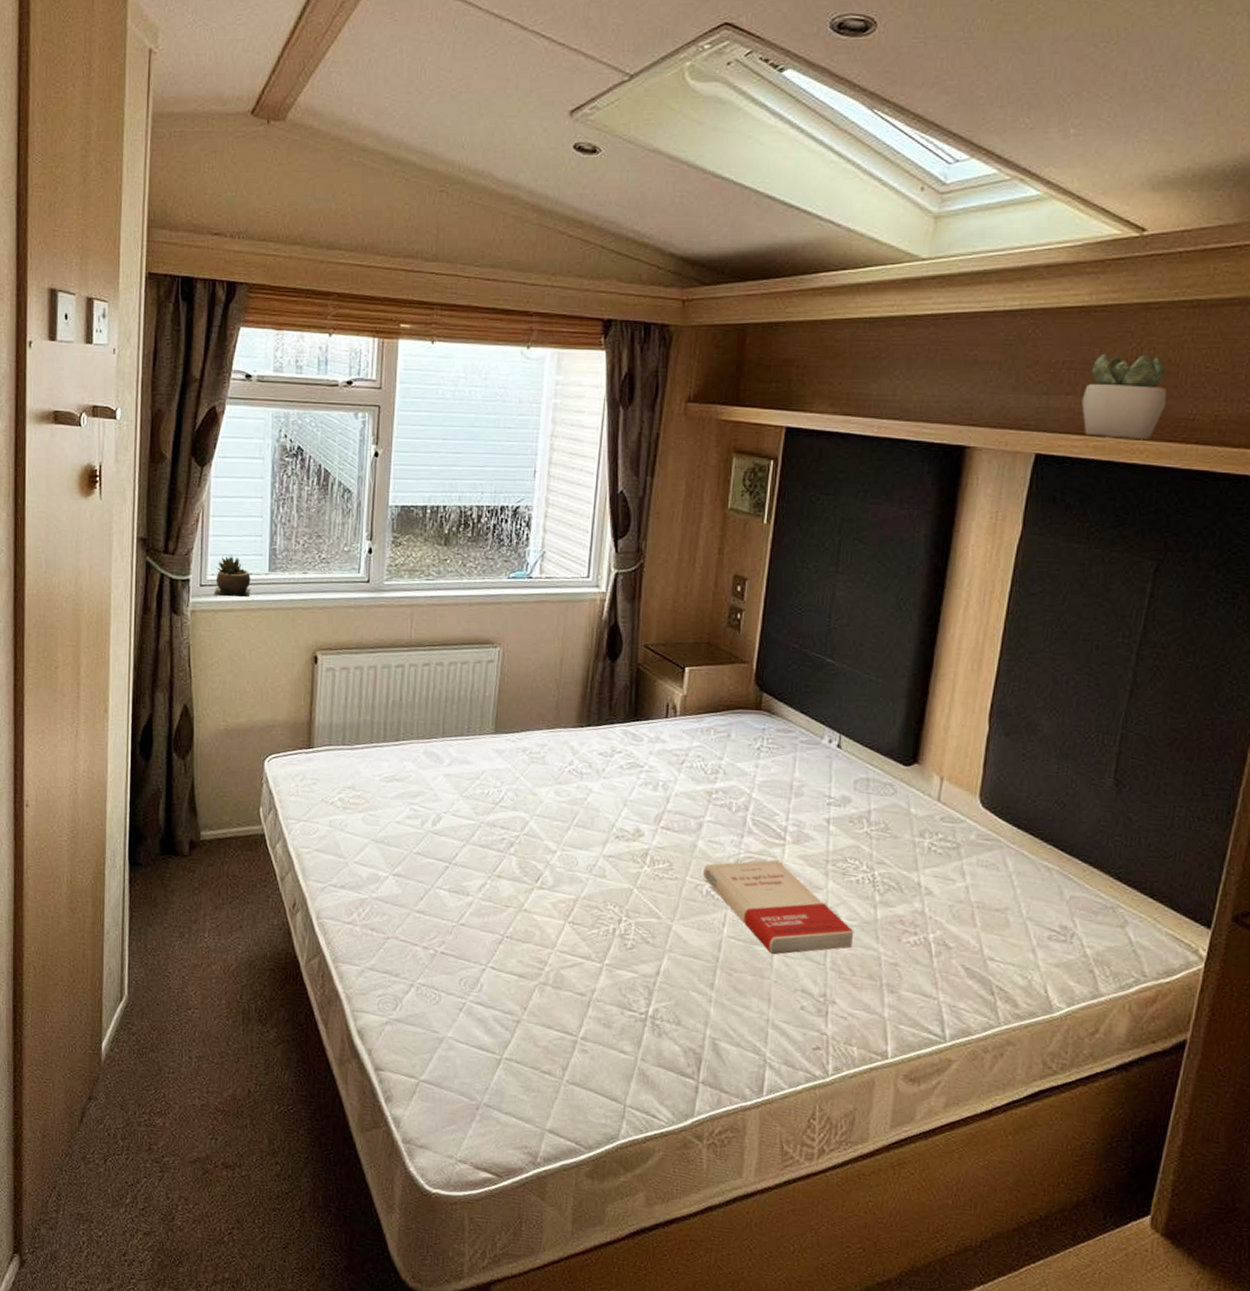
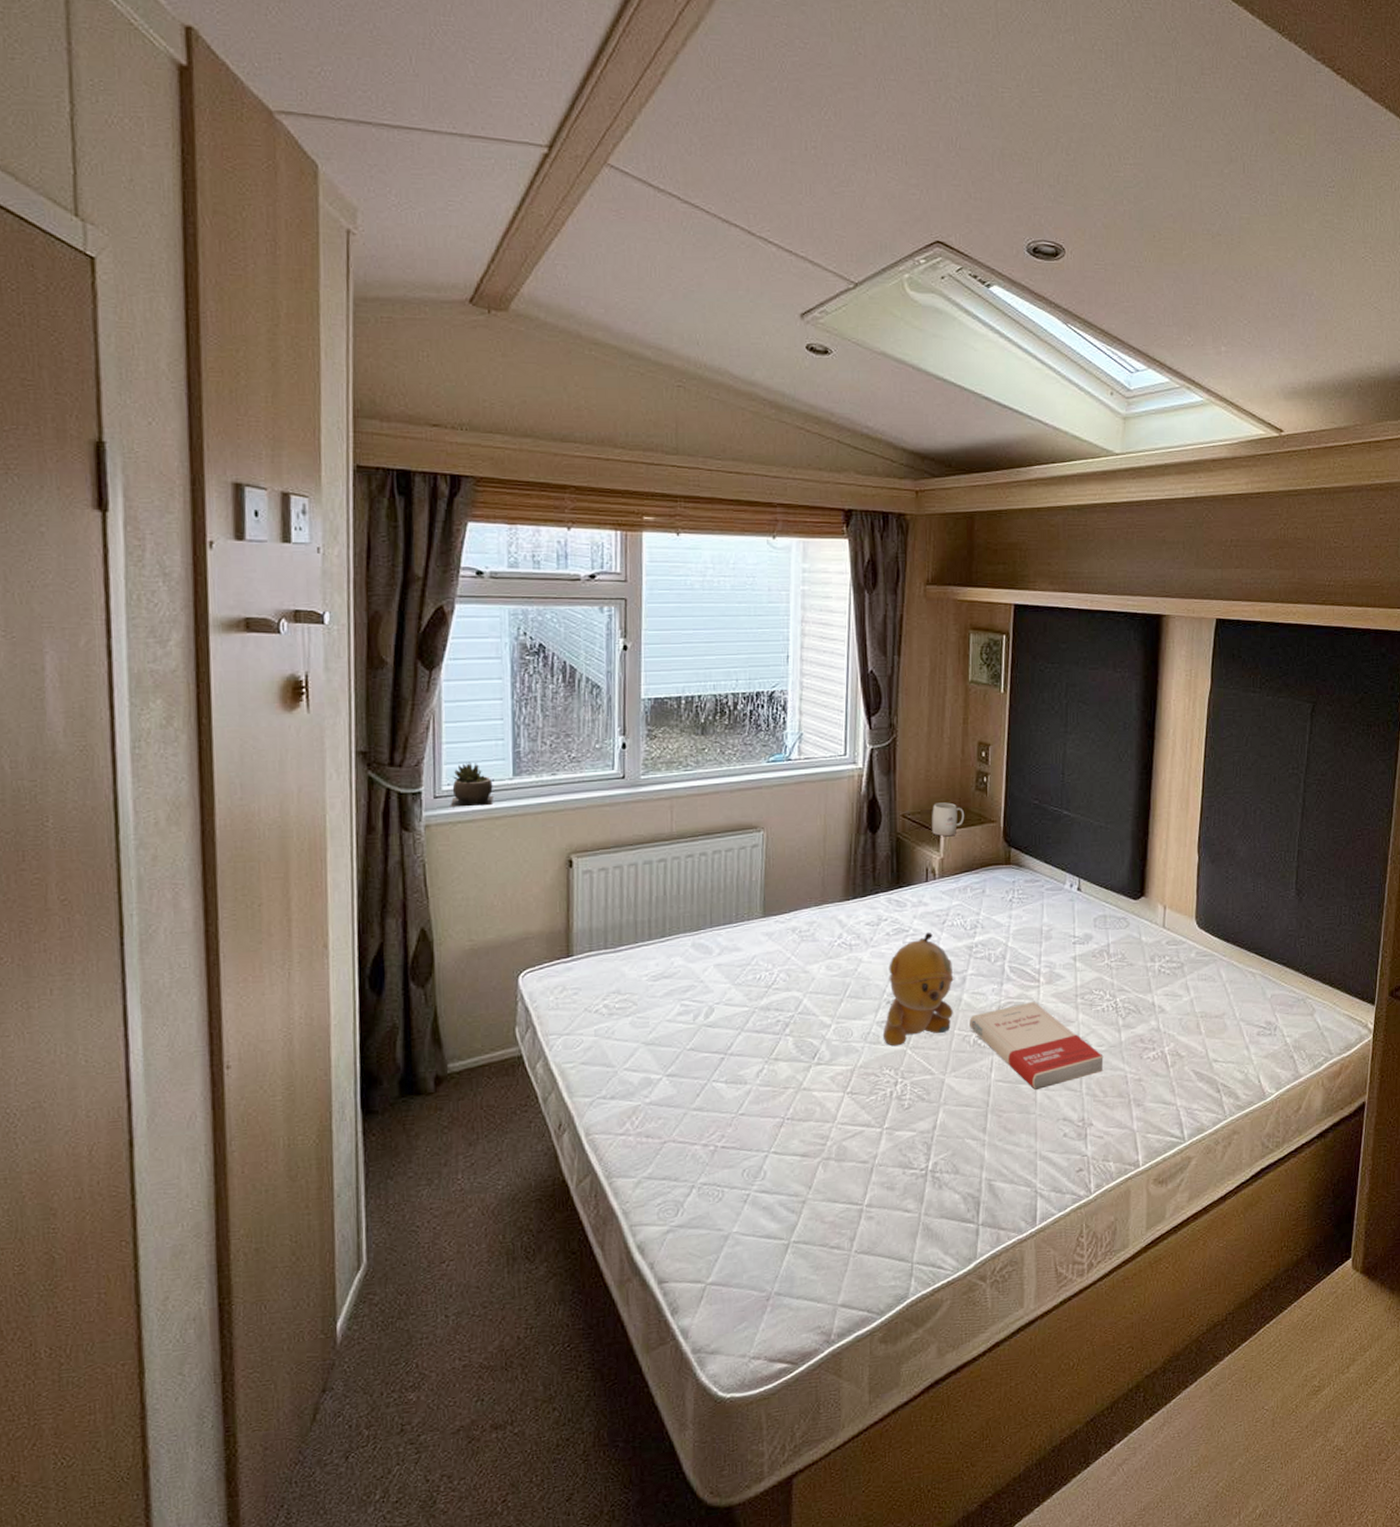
stuffed bear: none [609,770,689,884] -> present [882,932,954,1046]
mug: none [676,636,714,673] -> present [932,802,965,837]
succulent plant: present [1081,354,1167,439] -> none [1247,533,1308,603]

